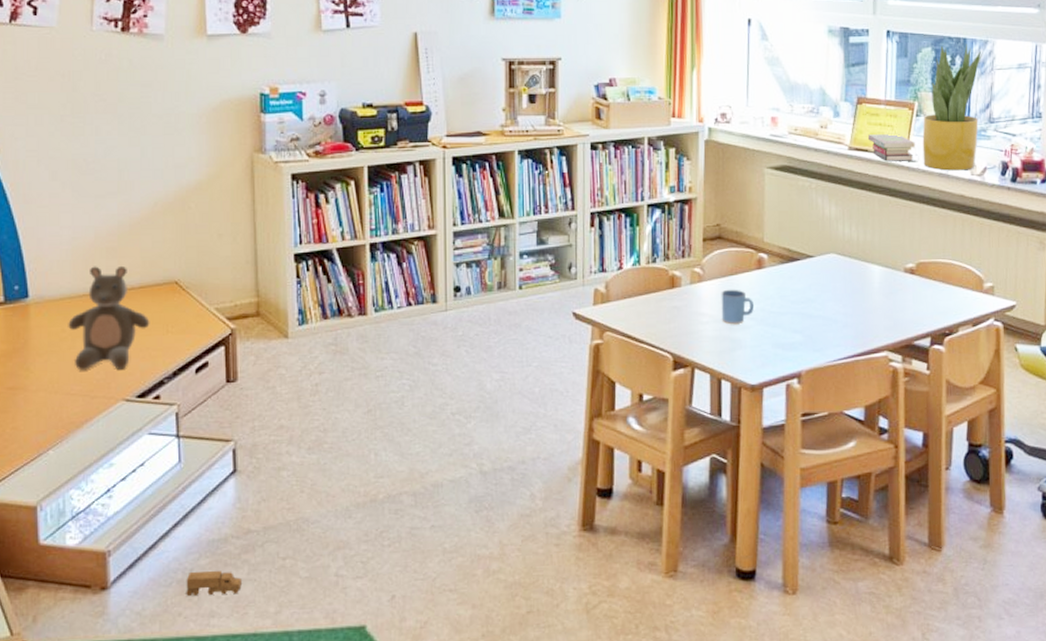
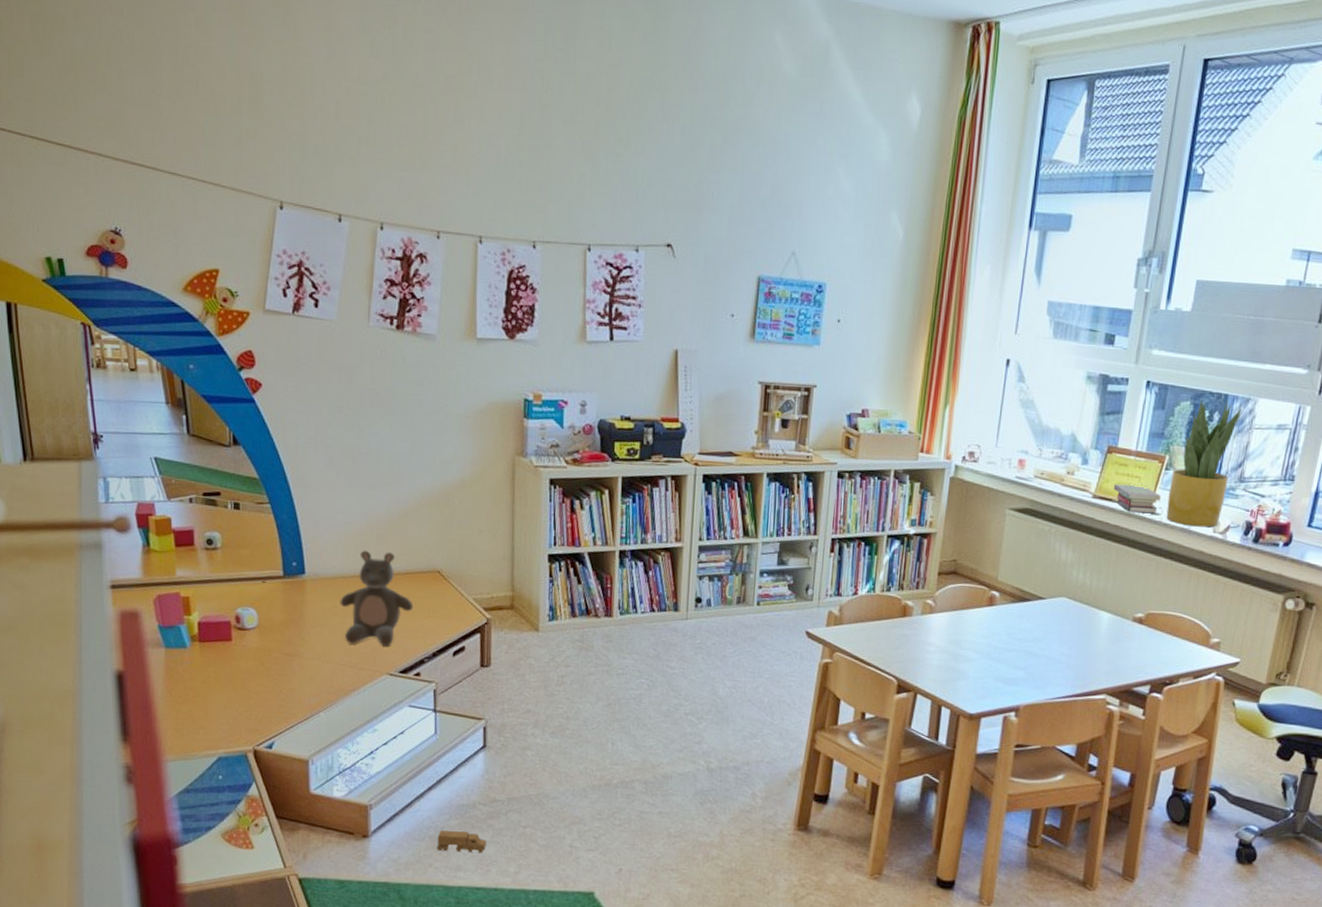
mug: present [721,289,755,325] -> none [948,622,982,657]

